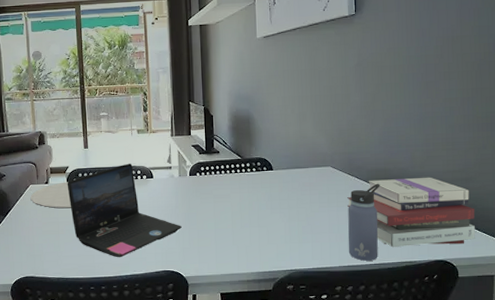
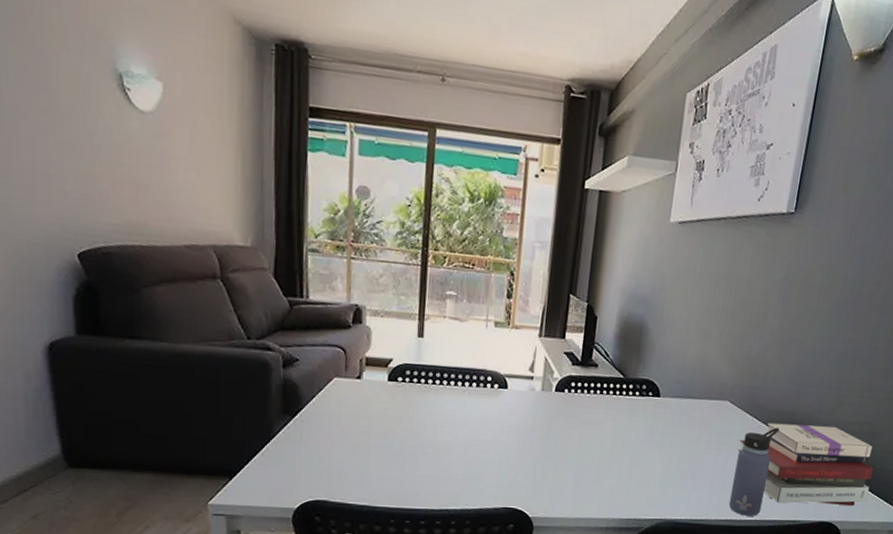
placemat: present [30,182,71,209] -> none [333,379,391,416]
laptop: present [67,163,182,258] -> none [387,365,536,487]

